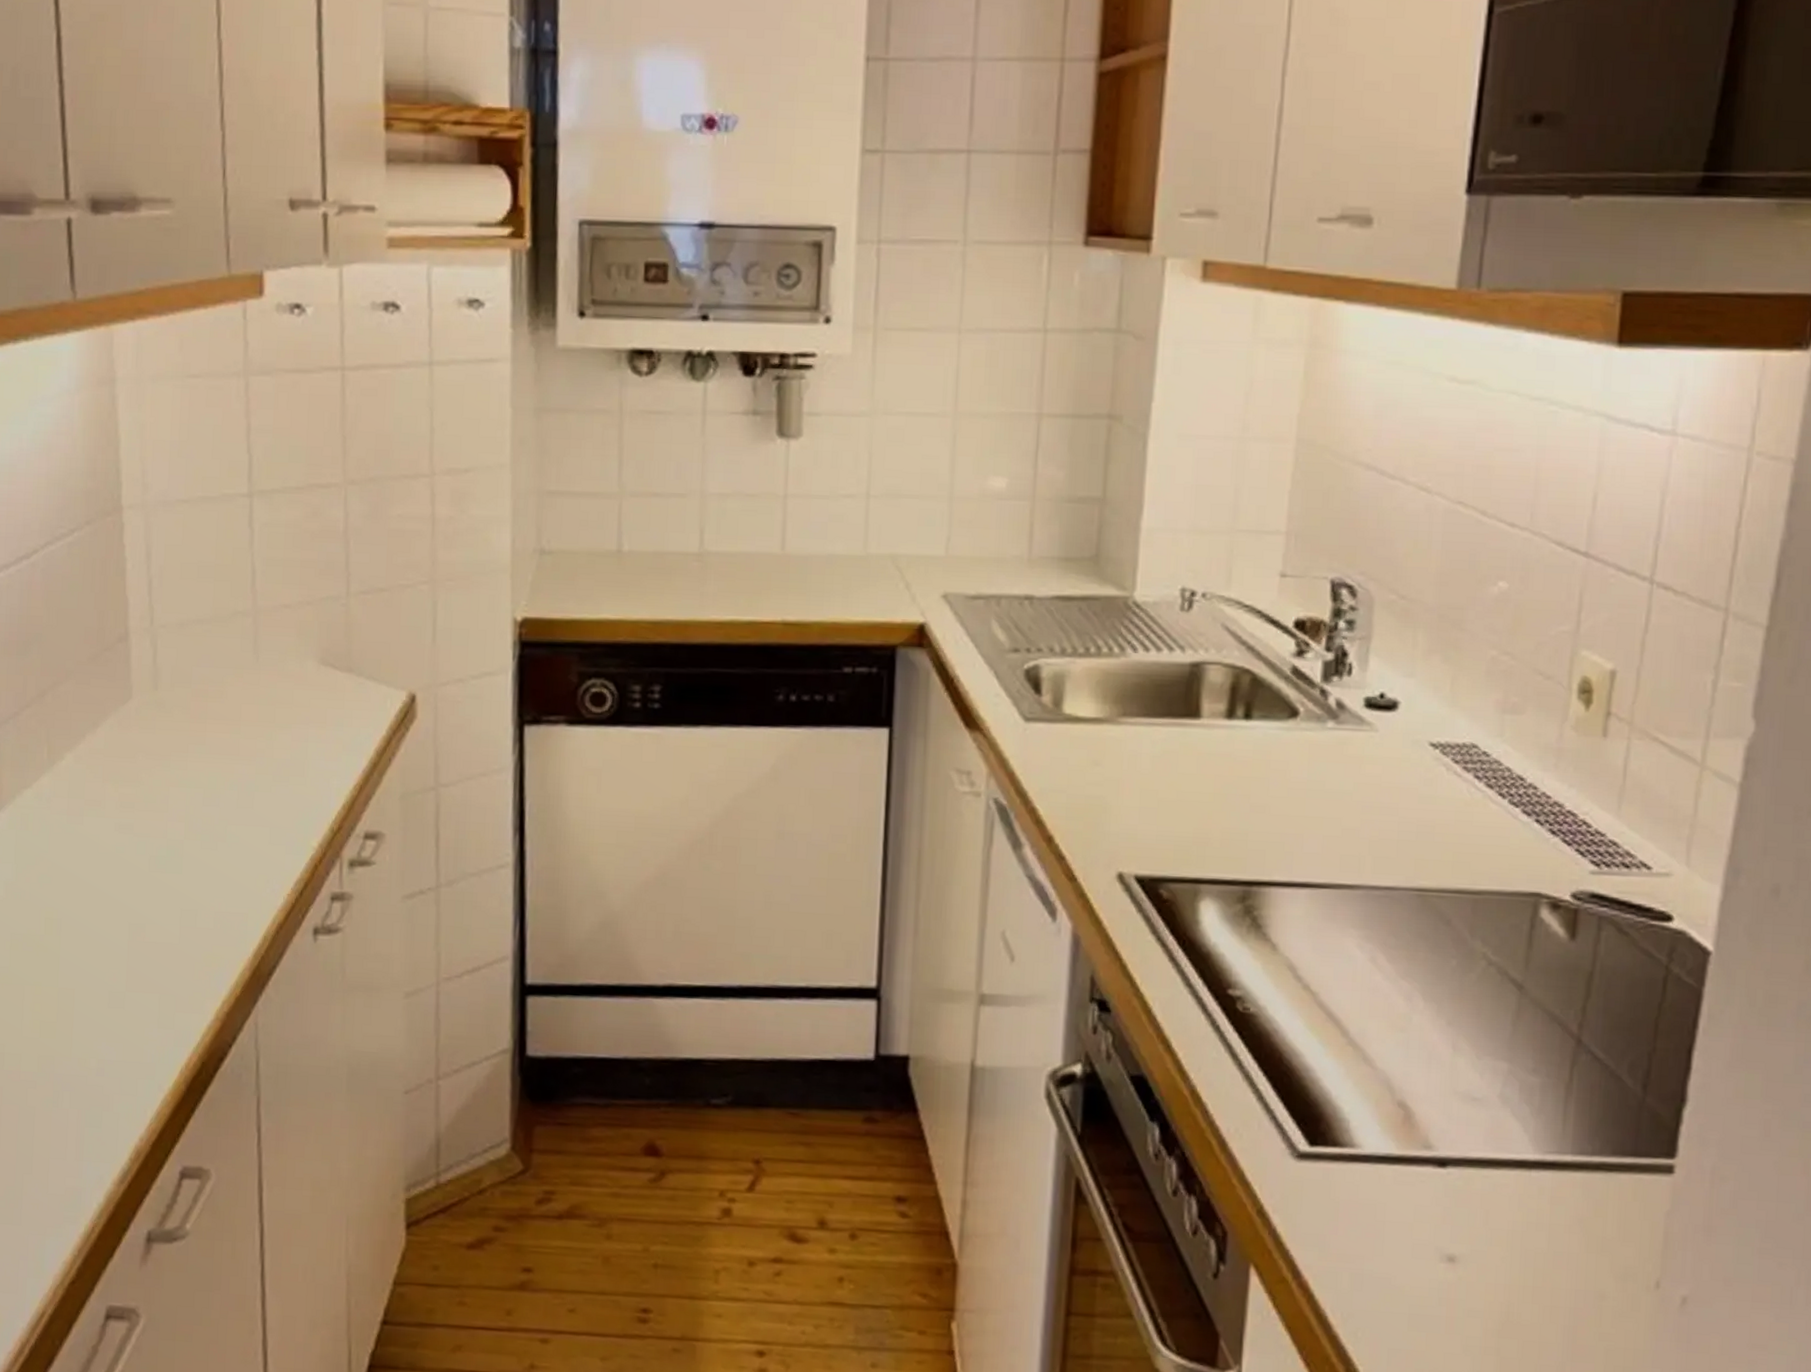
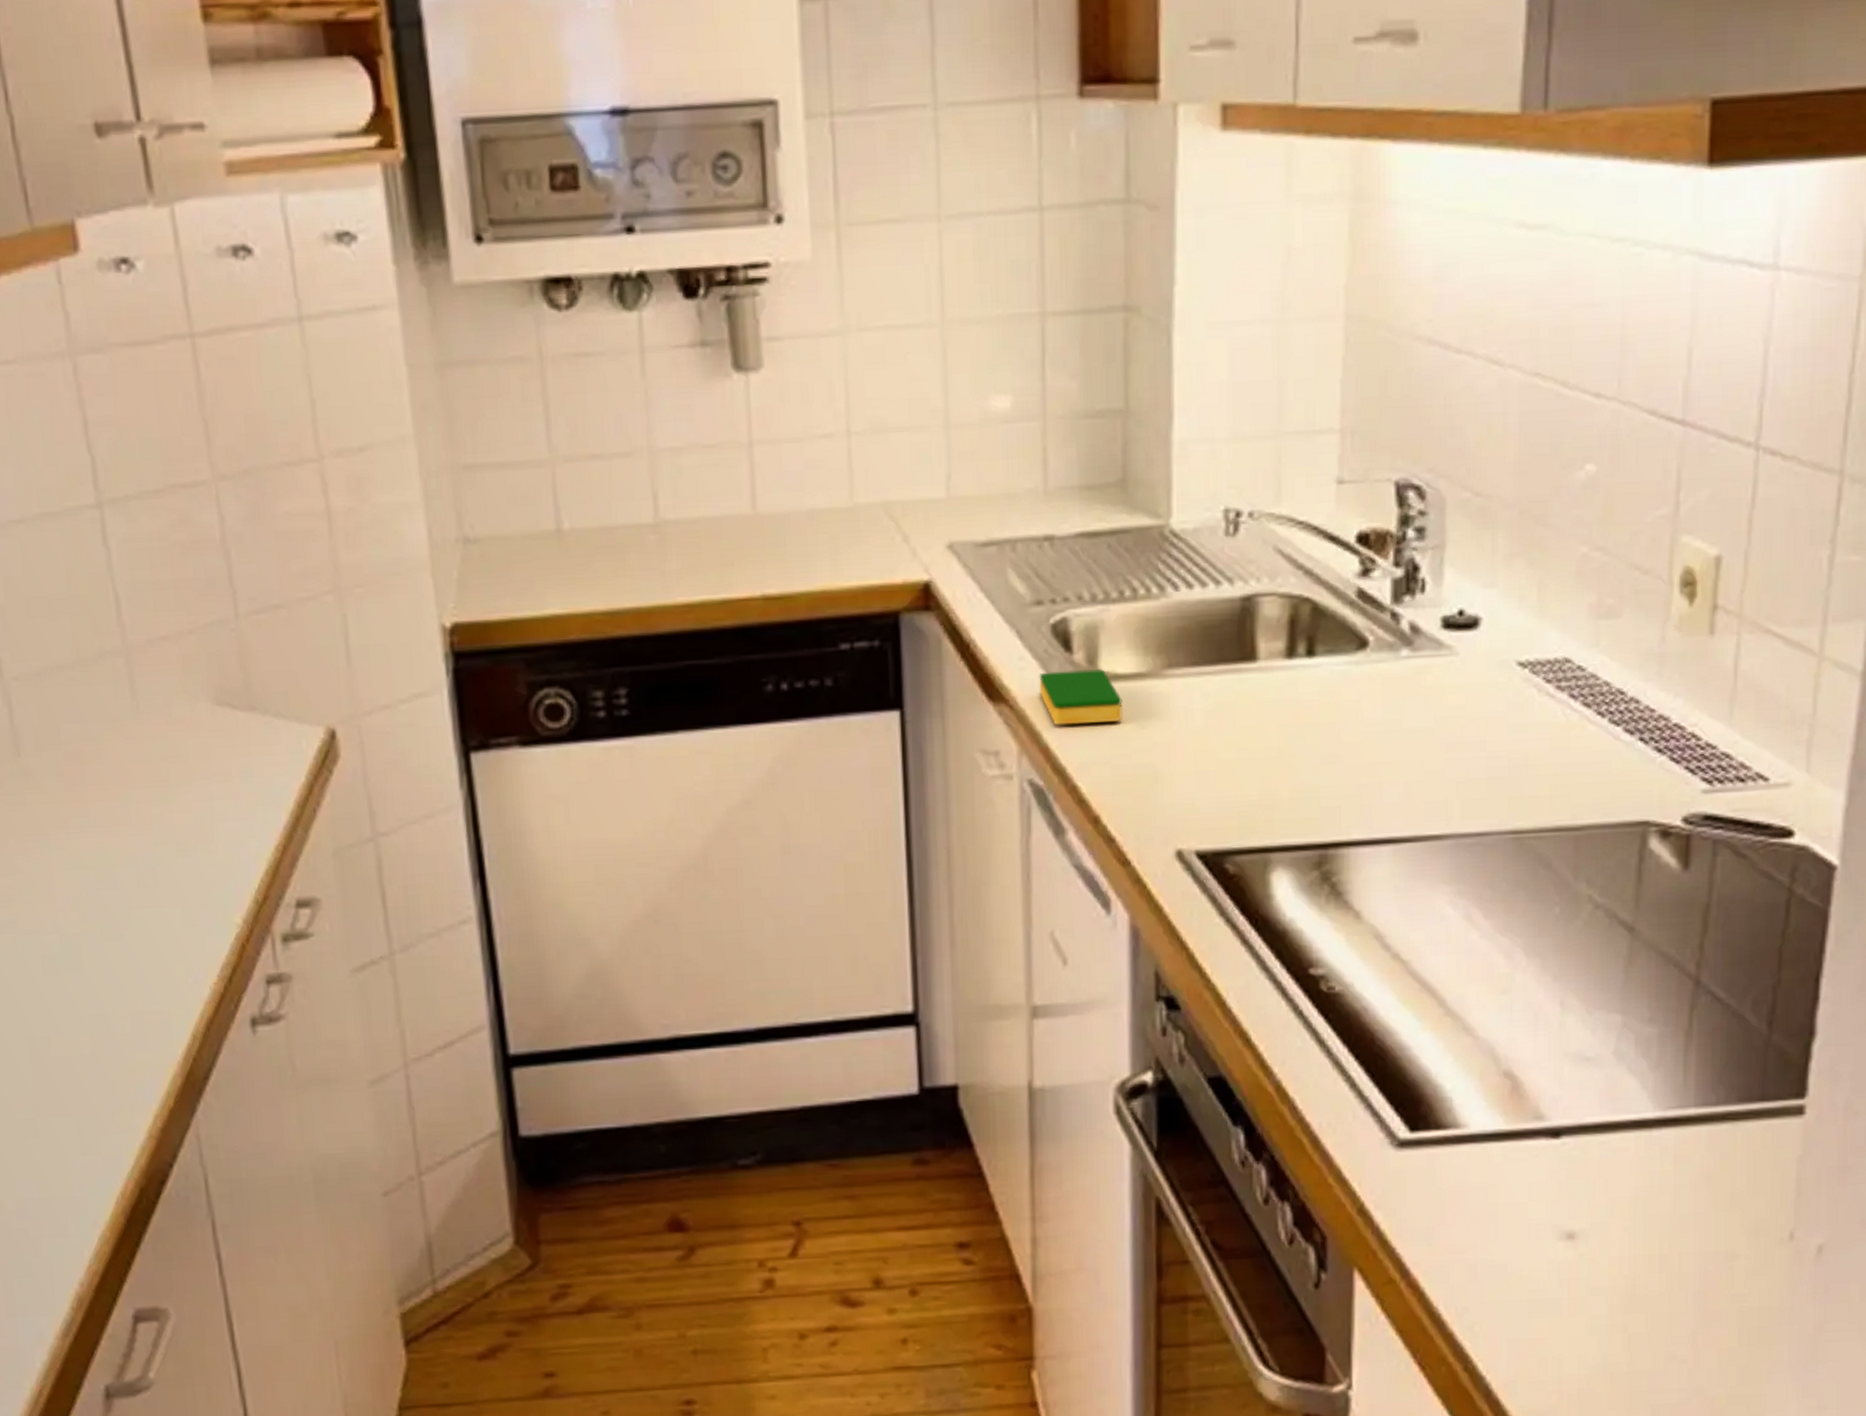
dish sponge: none [1010,709,1081,757] -> present [1039,669,1123,726]

